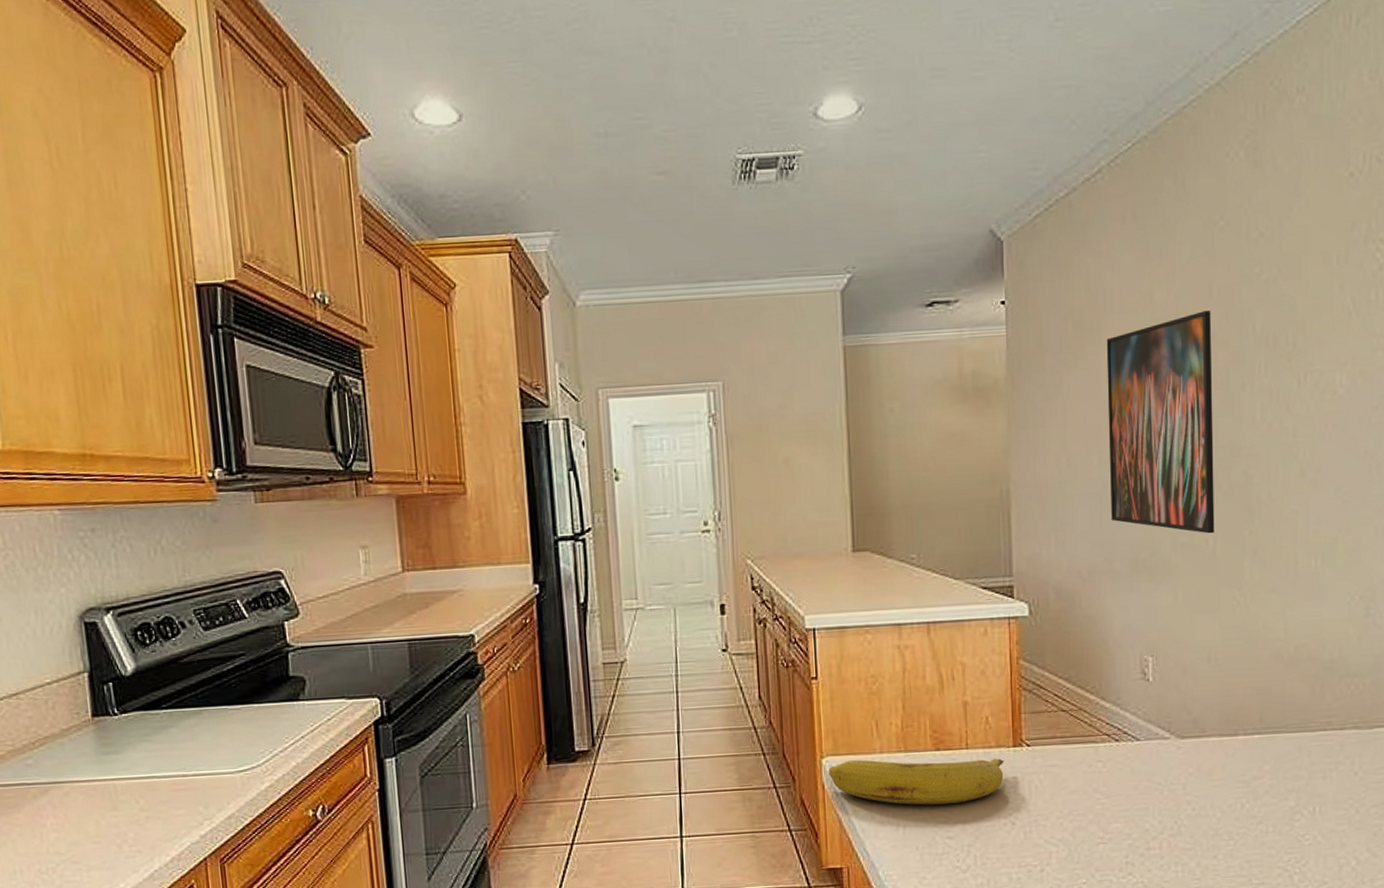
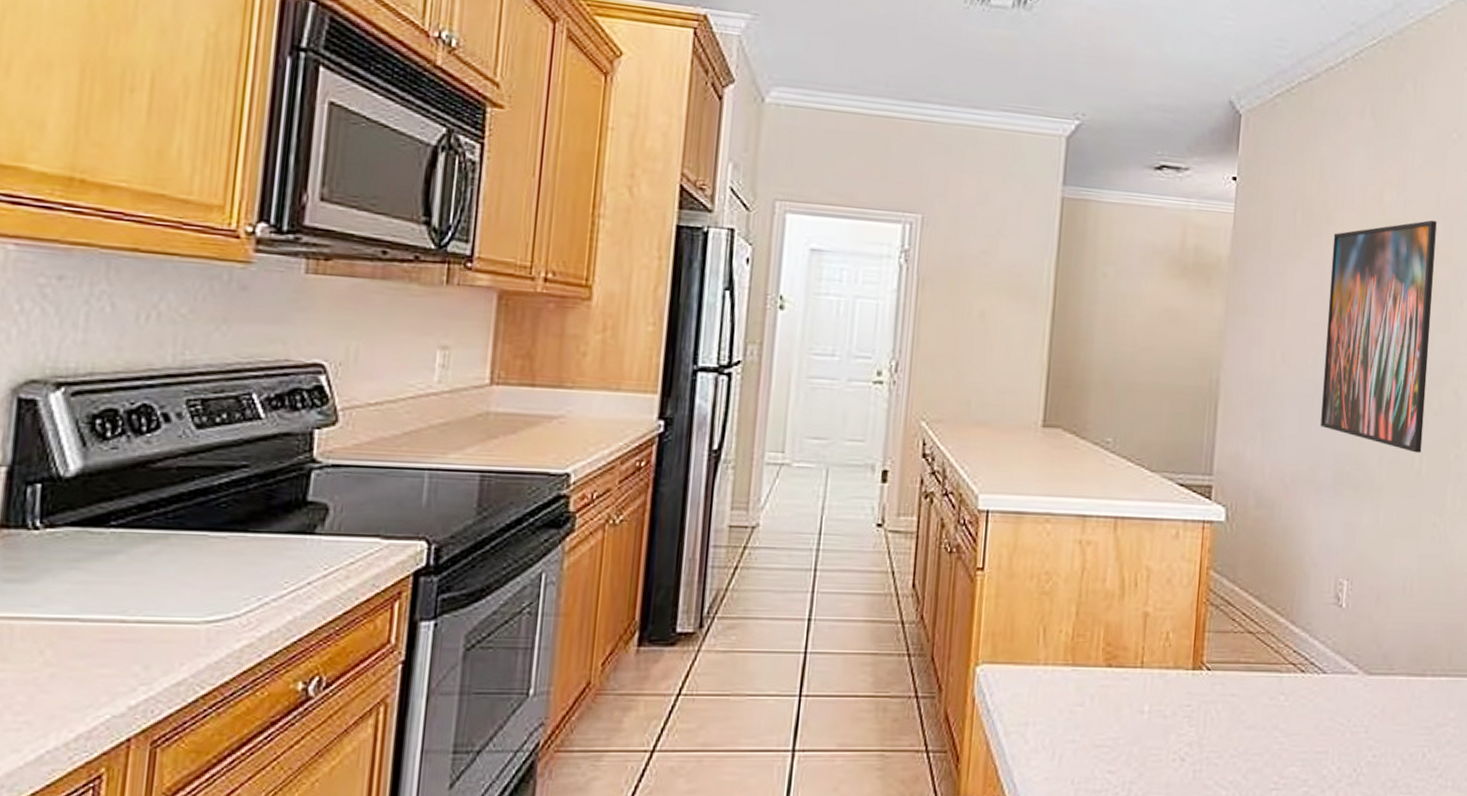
fruit: present [829,758,1005,806] -> none [982,671,1181,731]

